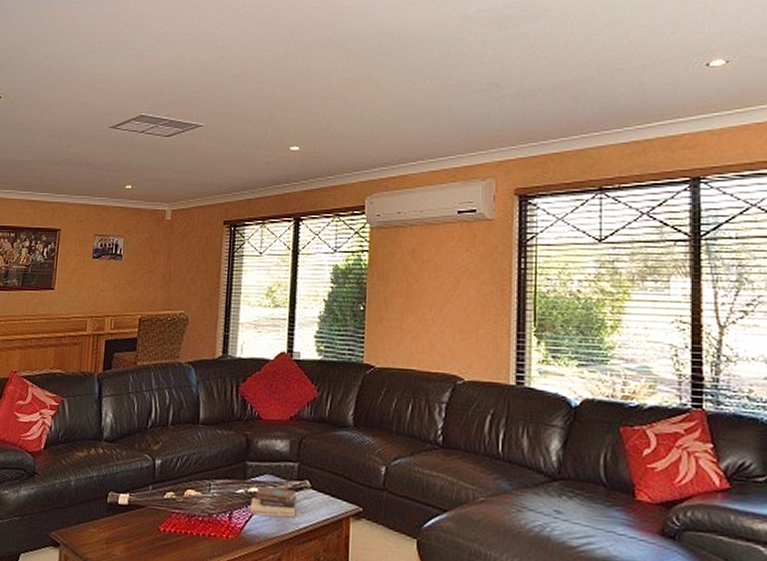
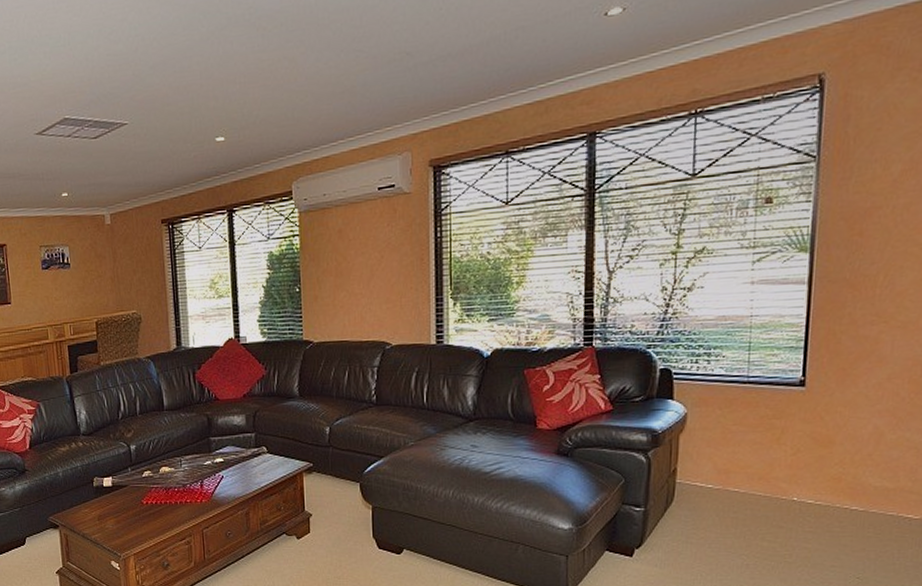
books: present [250,486,297,518] -> none [218,456,257,481]

